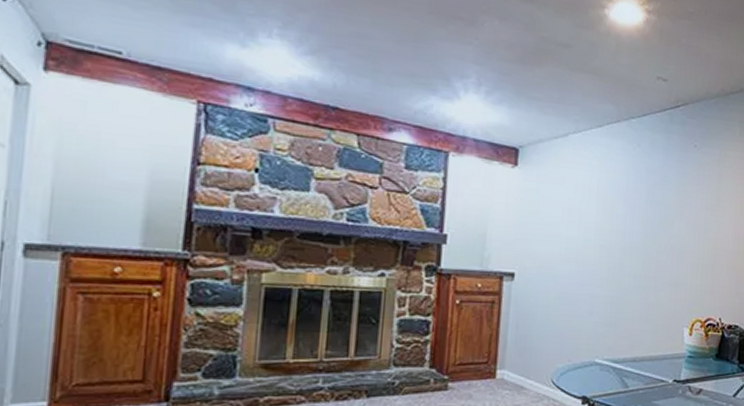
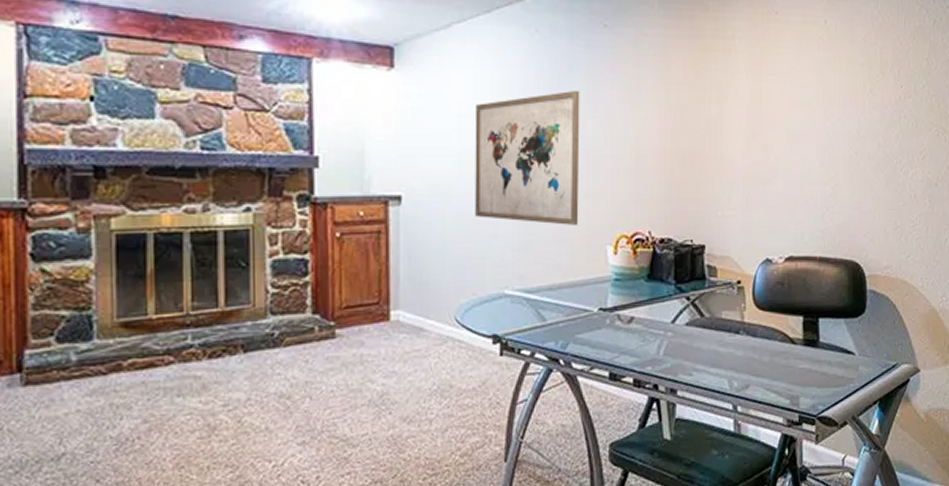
wall art: none [576,196,671,309] -> present [474,90,580,225]

